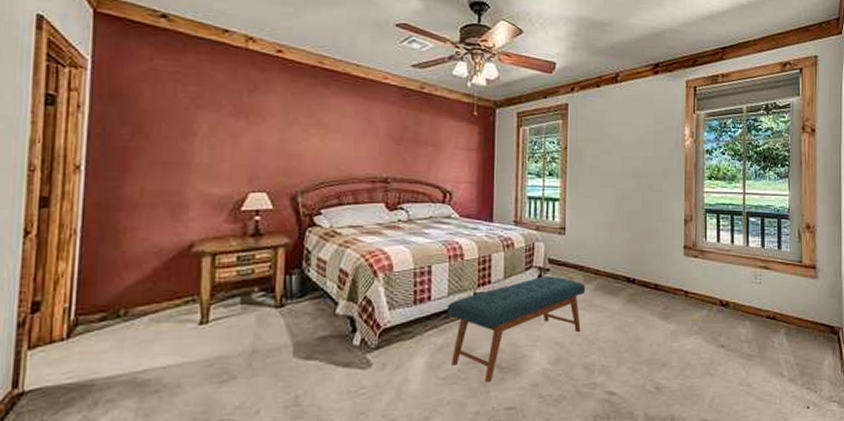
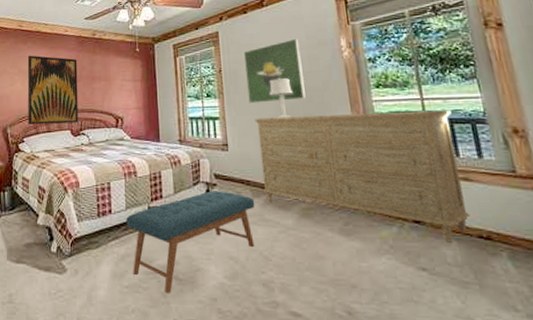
wall art: none [328,103,399,195] -> present [28,55,78,125]
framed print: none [591,121,647,187] -> present [243,38,306,104]
dresser: none [594,202,765,323] -> present [254,110,470,243]
table lamp: none [613,161,636,204] -> present [270,77,294,118]

